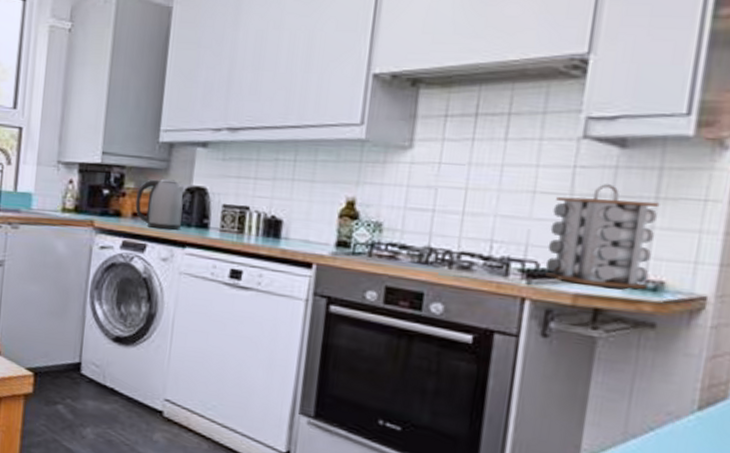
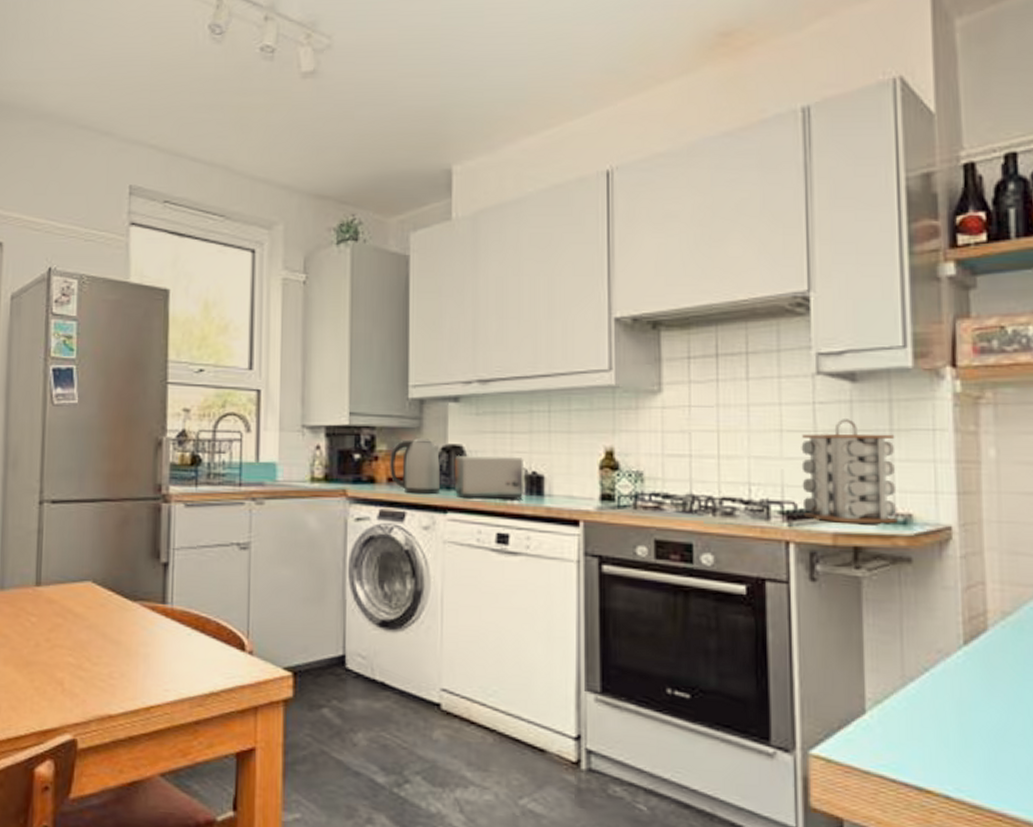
toaster: none [195,196,264,240] -> present [454,455,523,500]

